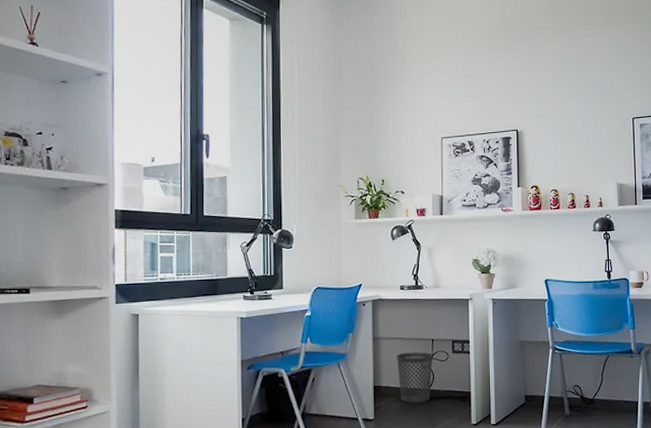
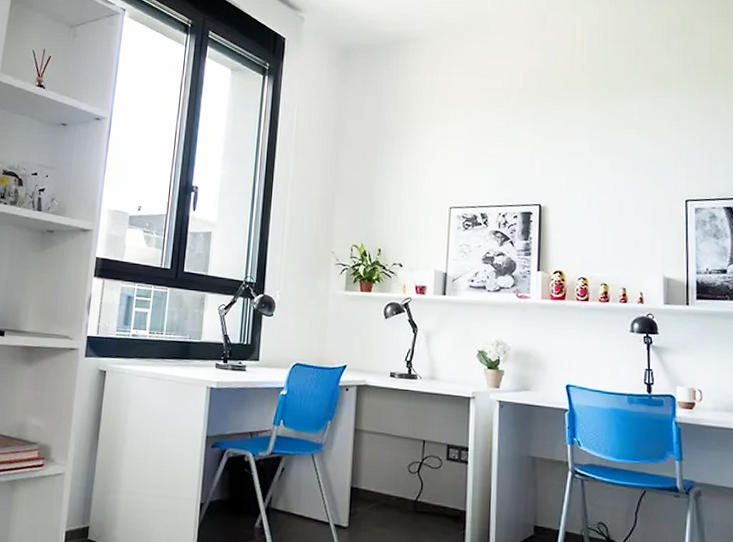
wastebasket: present [397,352,433,403] -> none [380,452,423,516]

